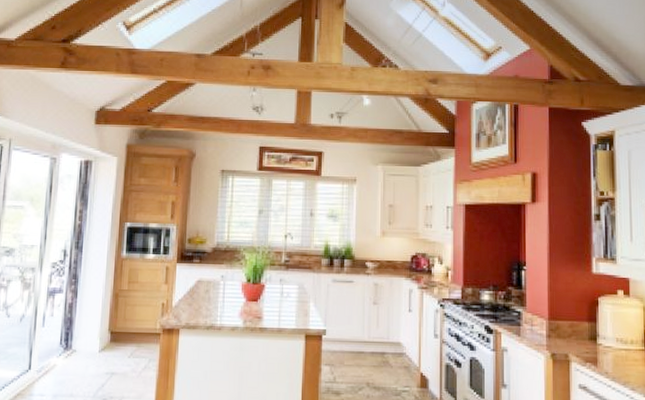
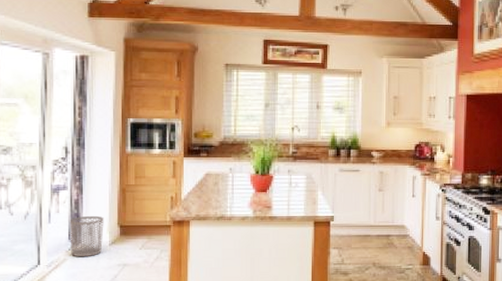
waste bin: none [61,320,96,364] -> present [69,215,104,257]

